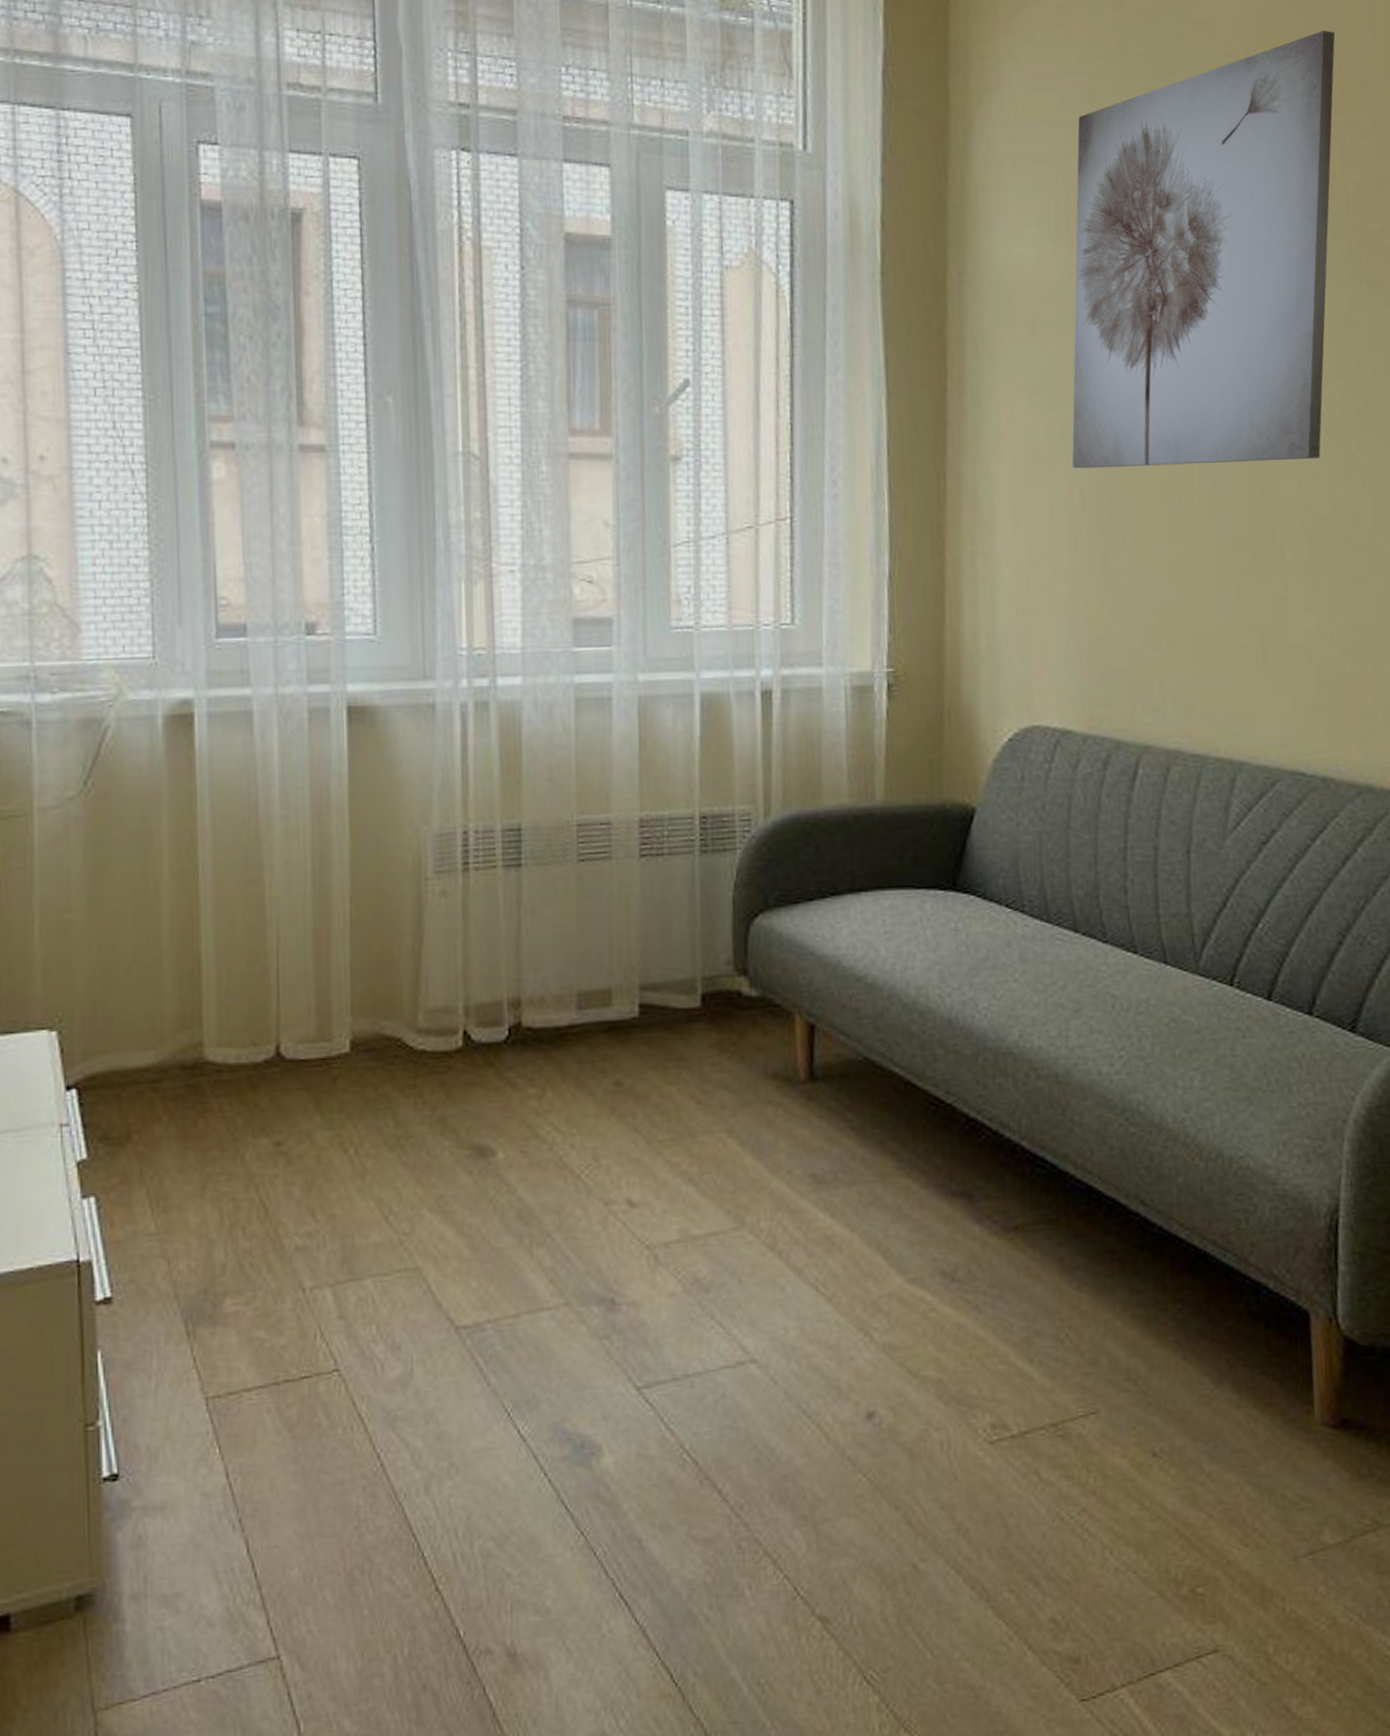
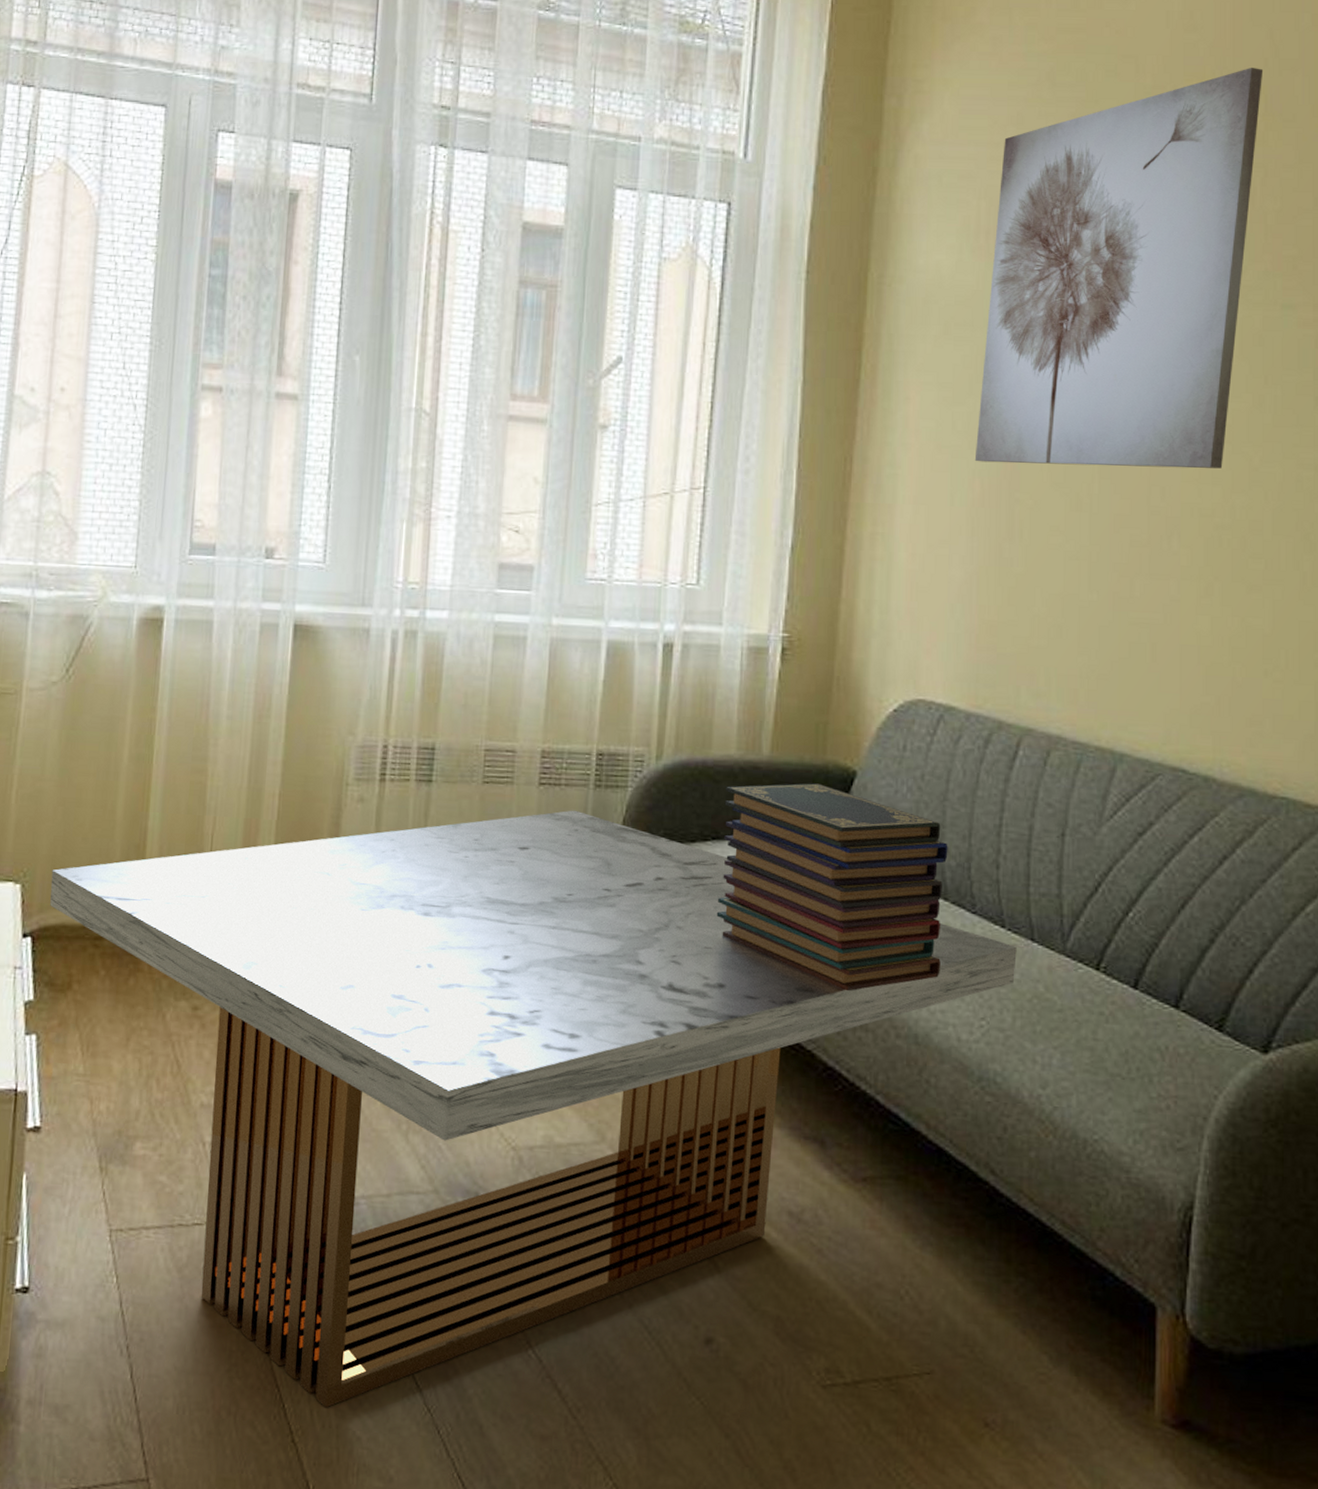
coffee table: none [92,880,1151,1549] -> present [50,810,1017,1408]
book stack: none [840,825,1076,1038] -> present [716,783,948,992]

